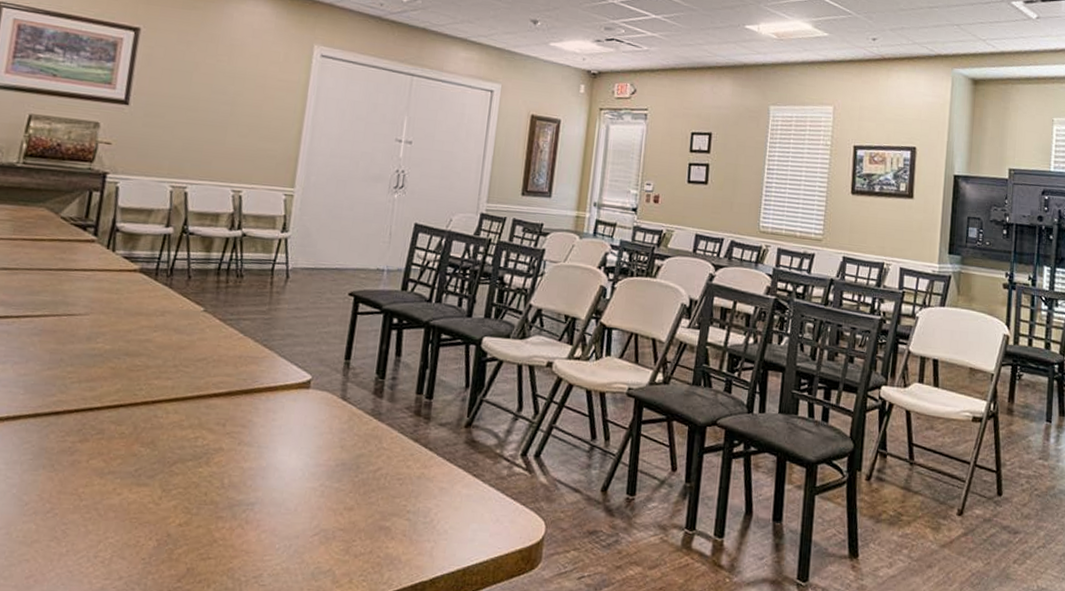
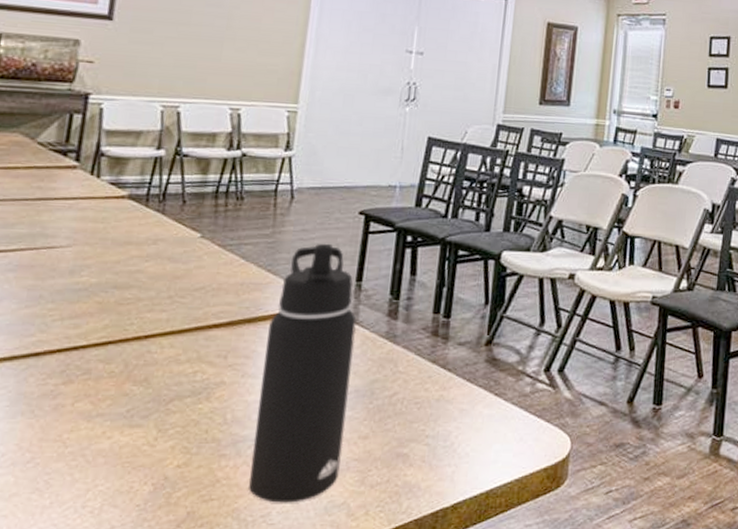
water bottle: none [243,322,345,566] -> present [249,243,357,503]

